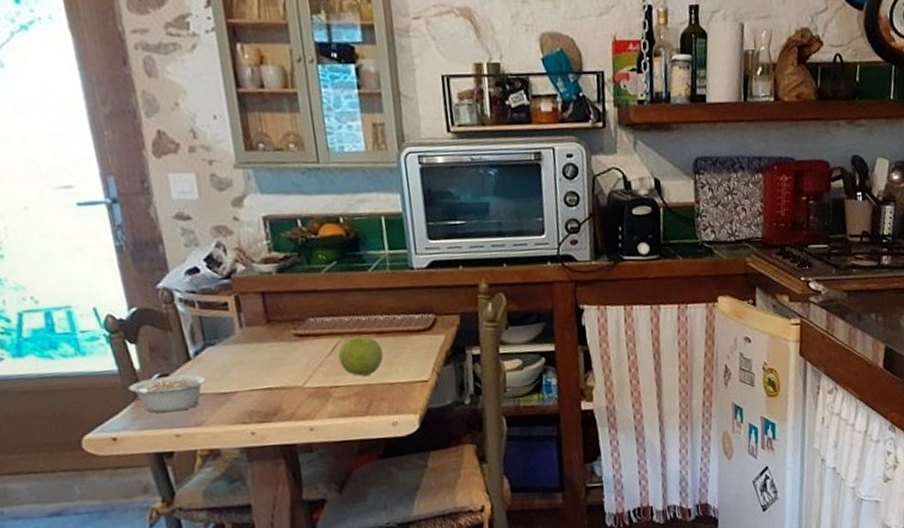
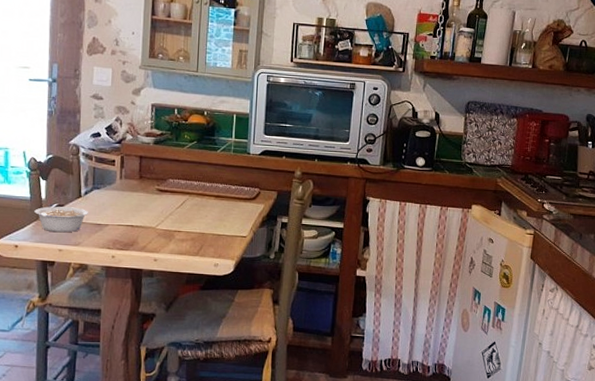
apple: present [337,337,384,376] -> none [184,197,217,226]

